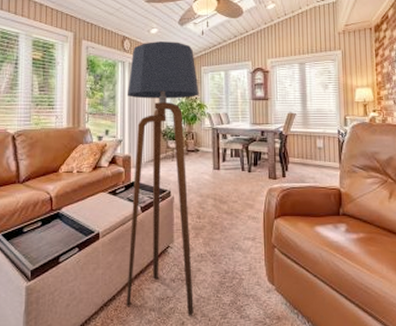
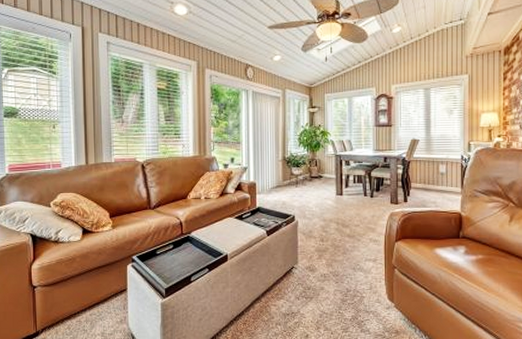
floor lamp: present [126,42,199,316] -> none [251,69,323,330]

